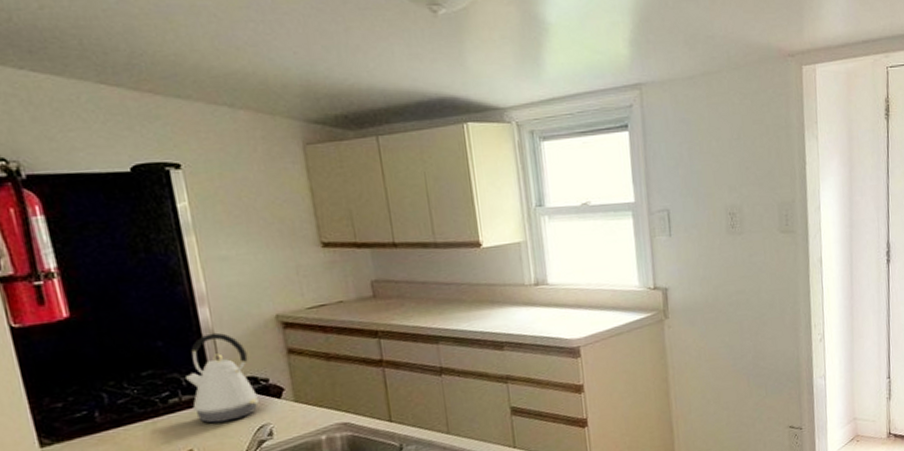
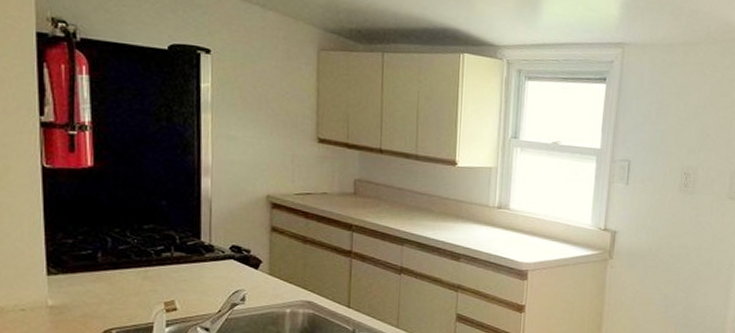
kettle: present [184,332,260,423] -> none [179,201,240,282]

